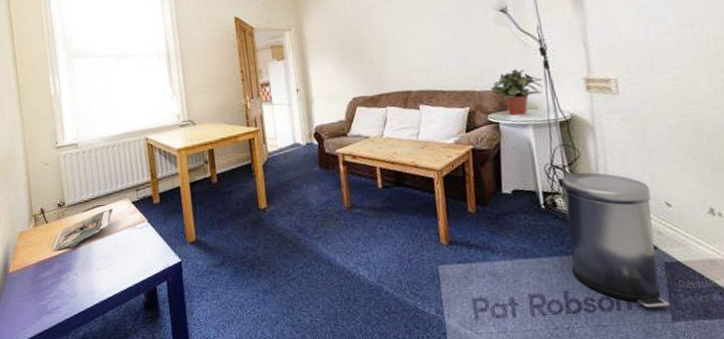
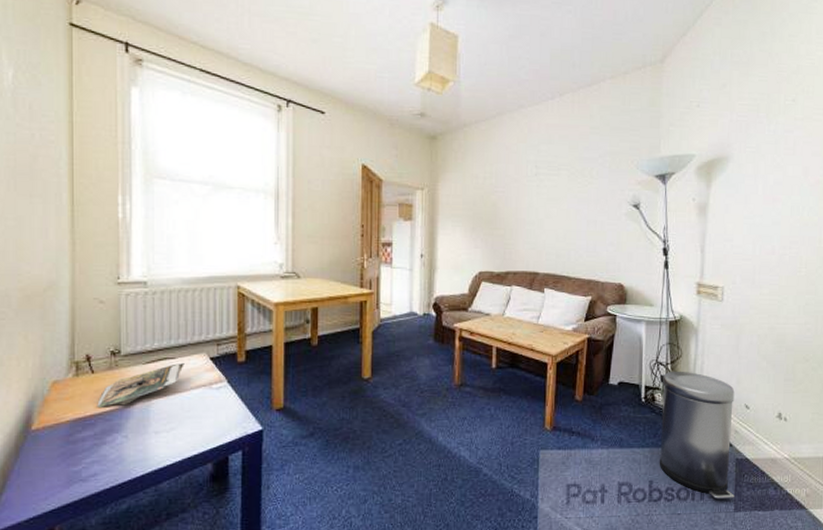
potted plant: present [491,69,544,116] -> none [614,265,661,310]

